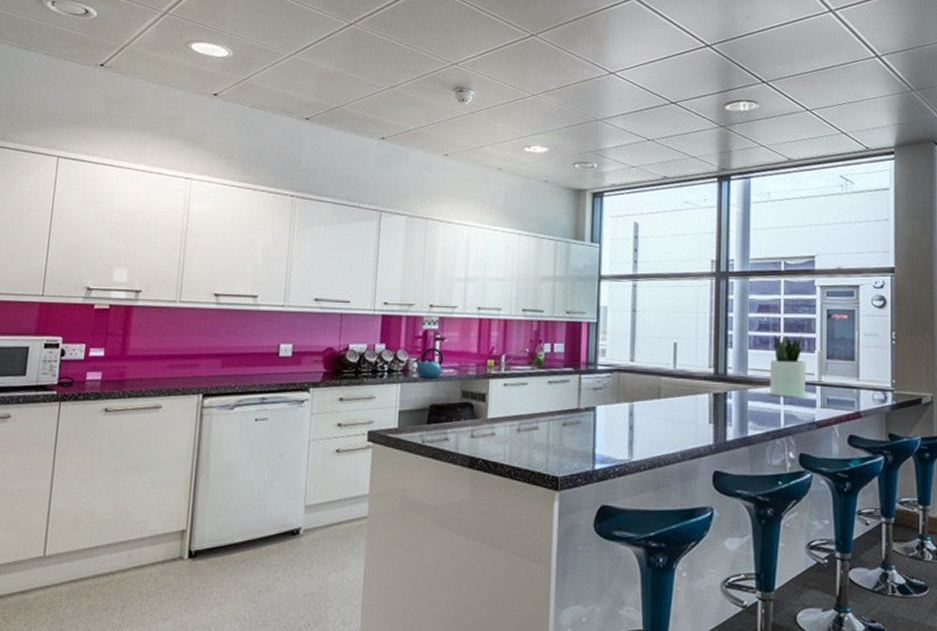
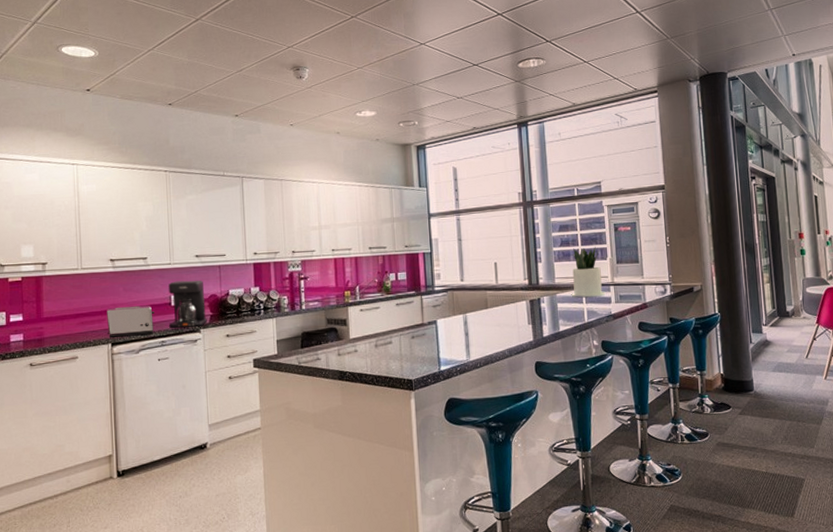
toaster: none [200,351,258,389] -> present [106,305,154,338]
coffee maker: none [273,327,320,386] -> present [168,280,207,329]
kettle: present [414,347,444,380] -> none [284,286,309,313]

